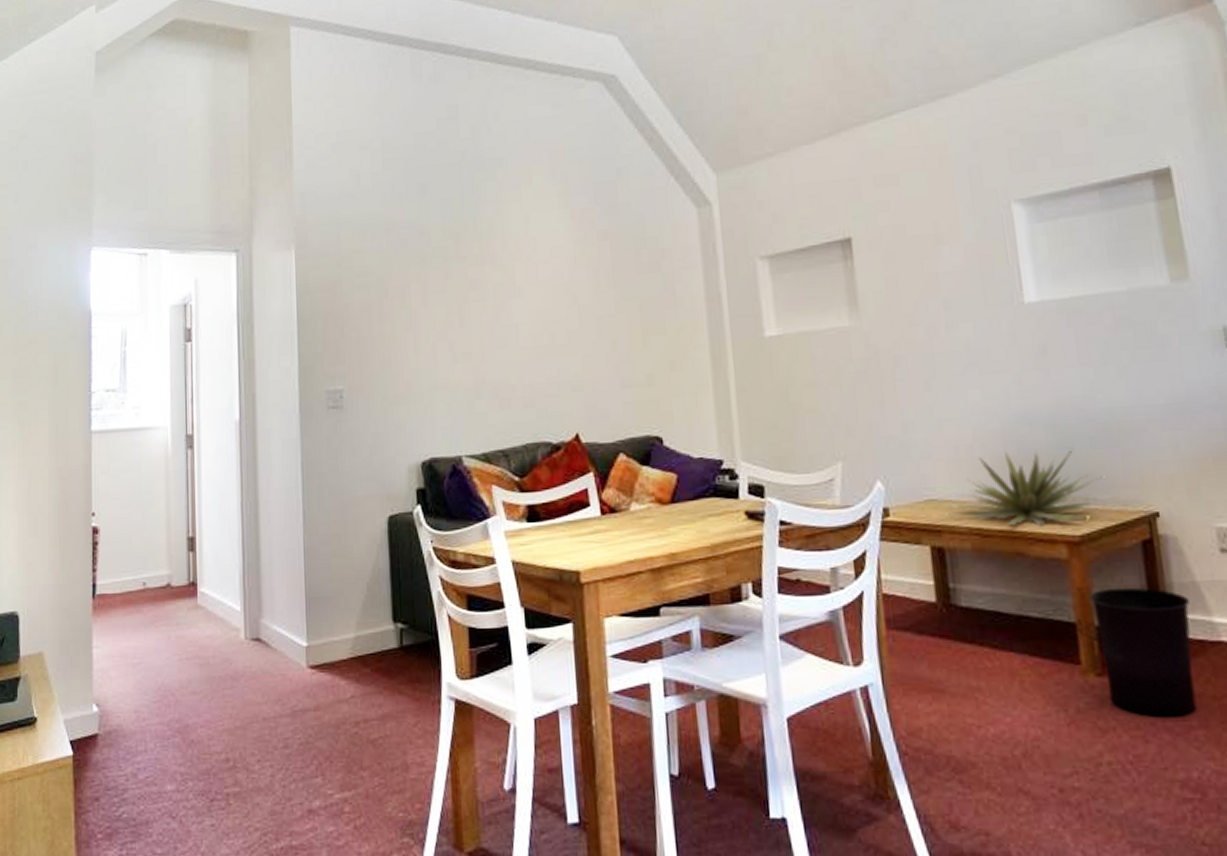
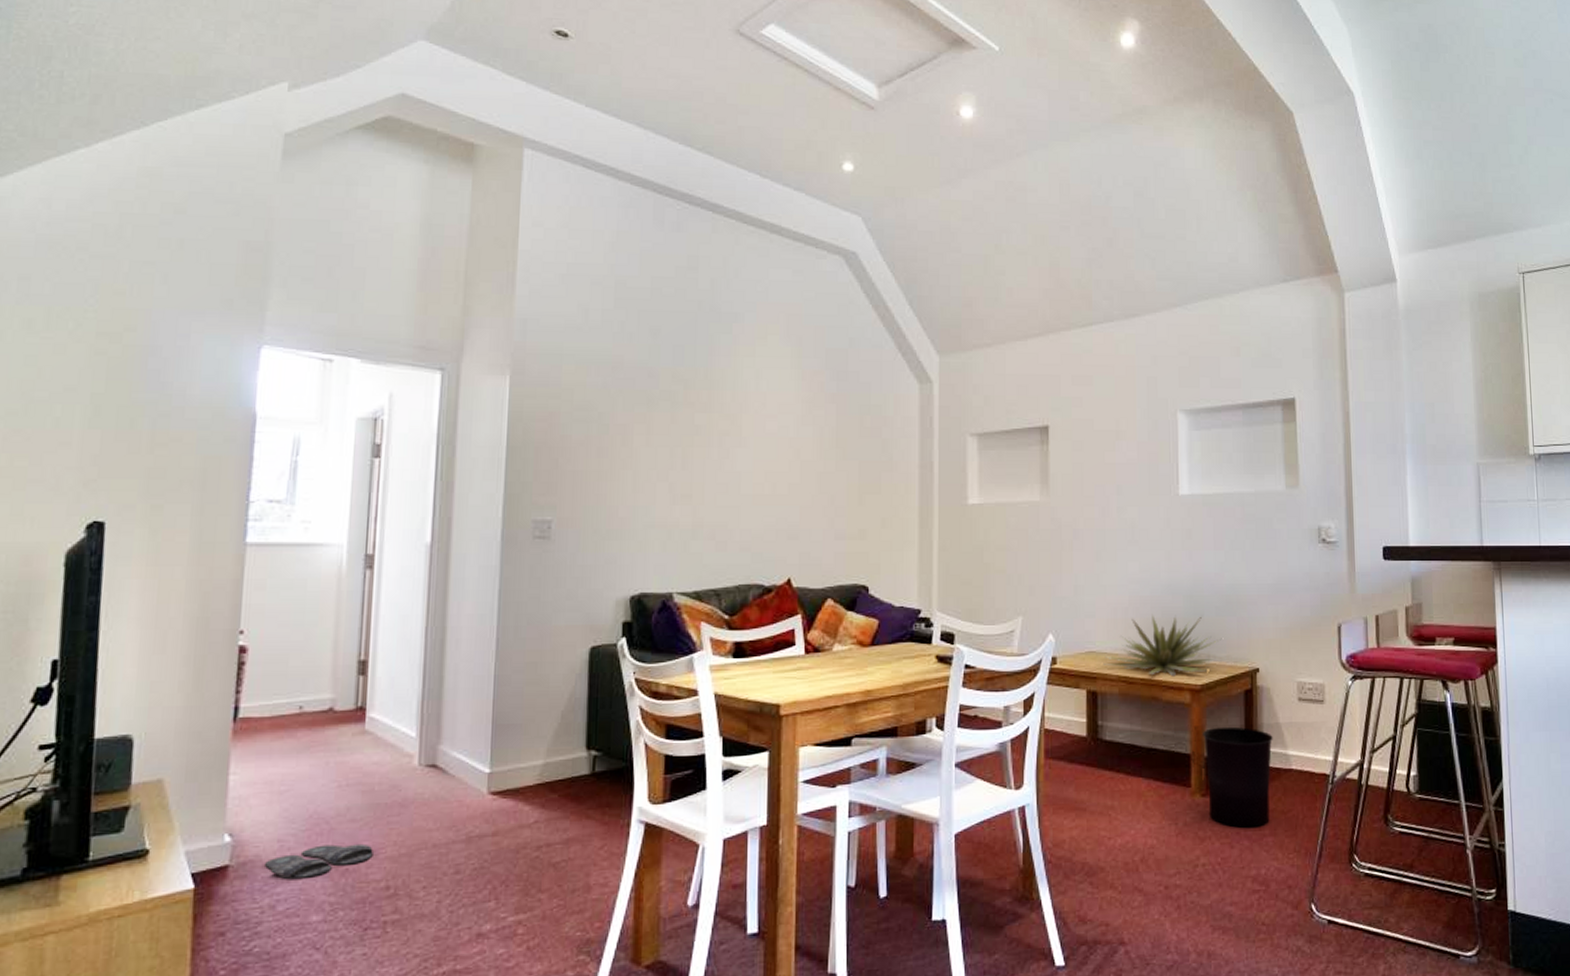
slippers: none [126,715,213,750] -> present [265,843,373,880]

